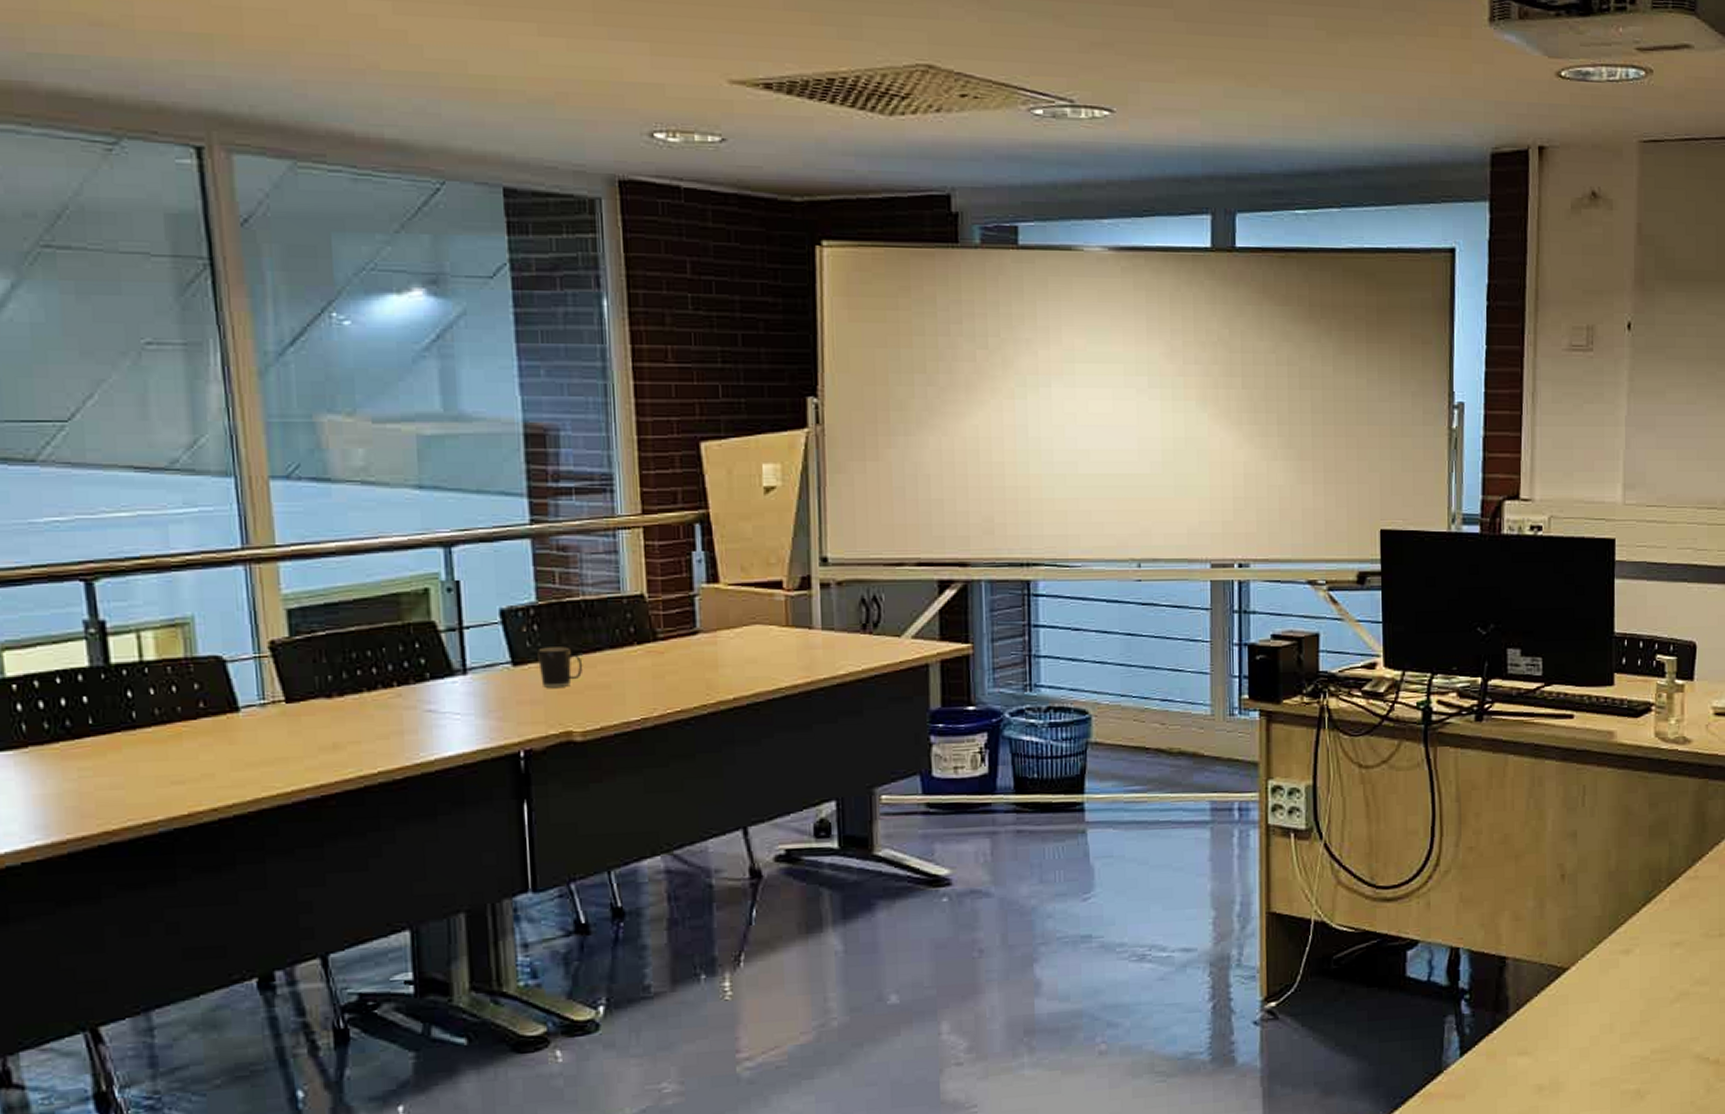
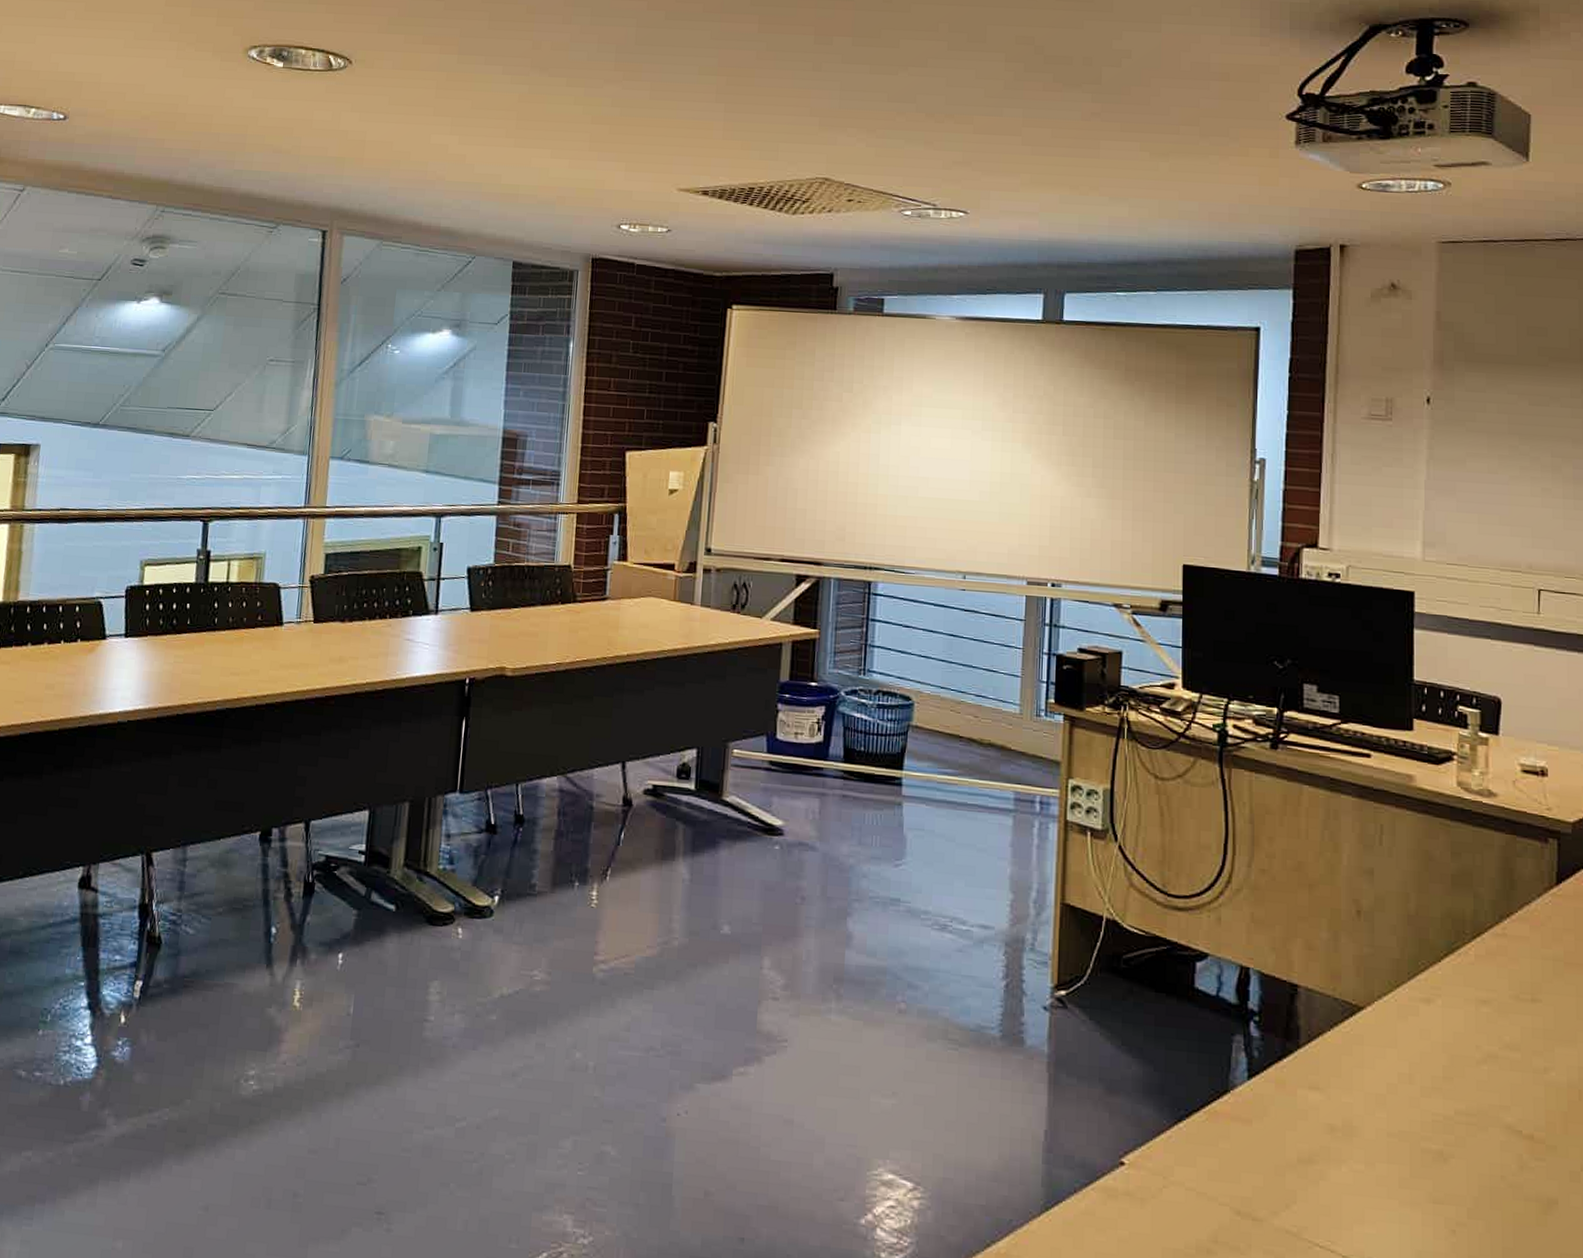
mug: present [537,647,583,687] -> none [488,599,520,632]

